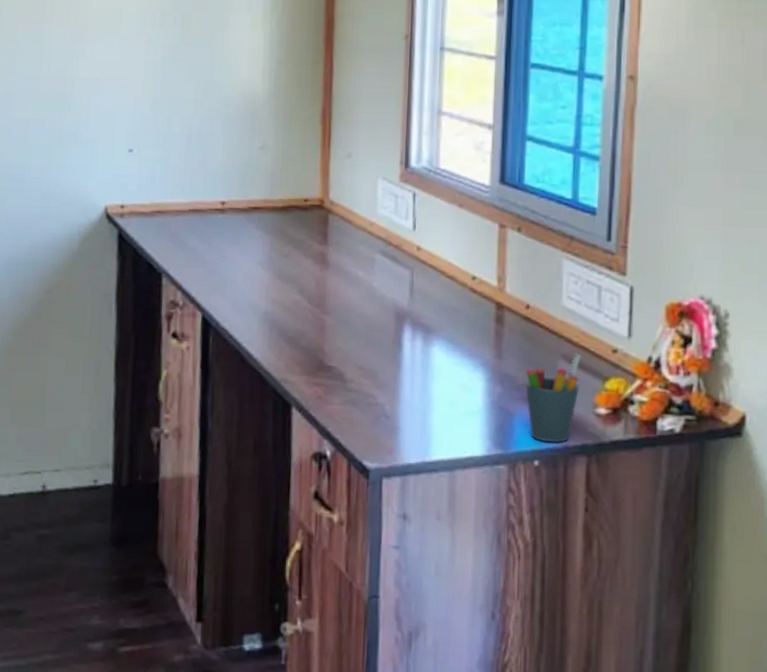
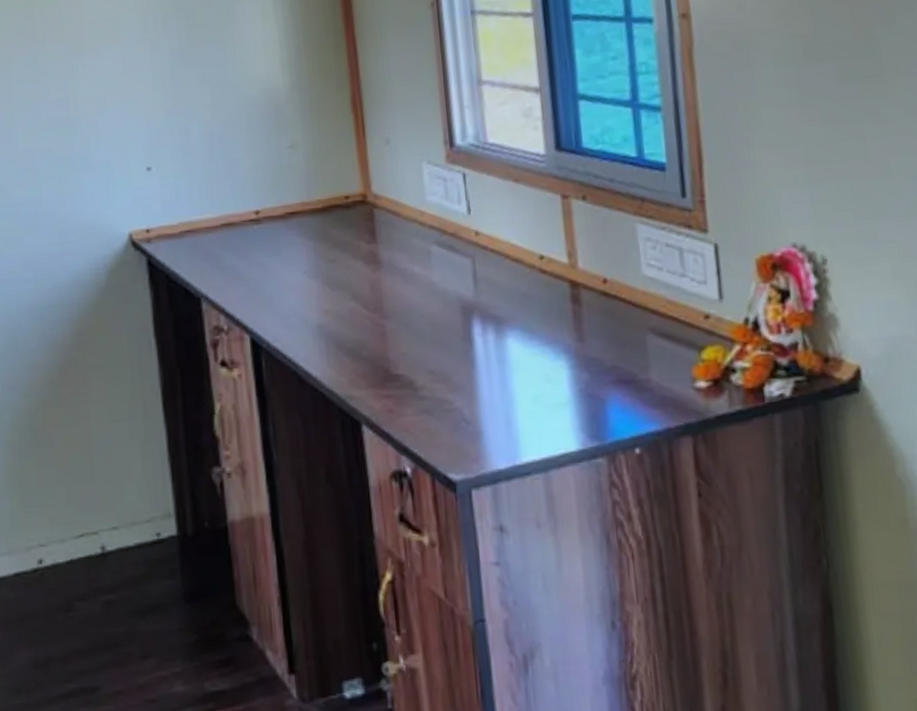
pen holder: present [525,353,581,443] -> none [612,325,674,427]

